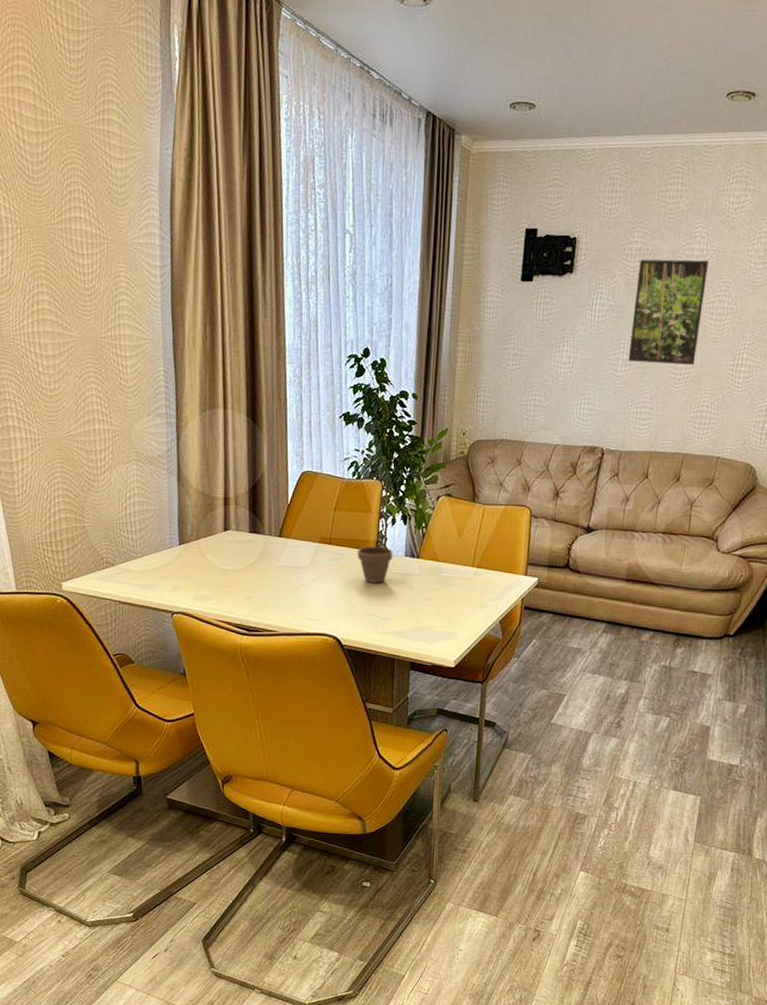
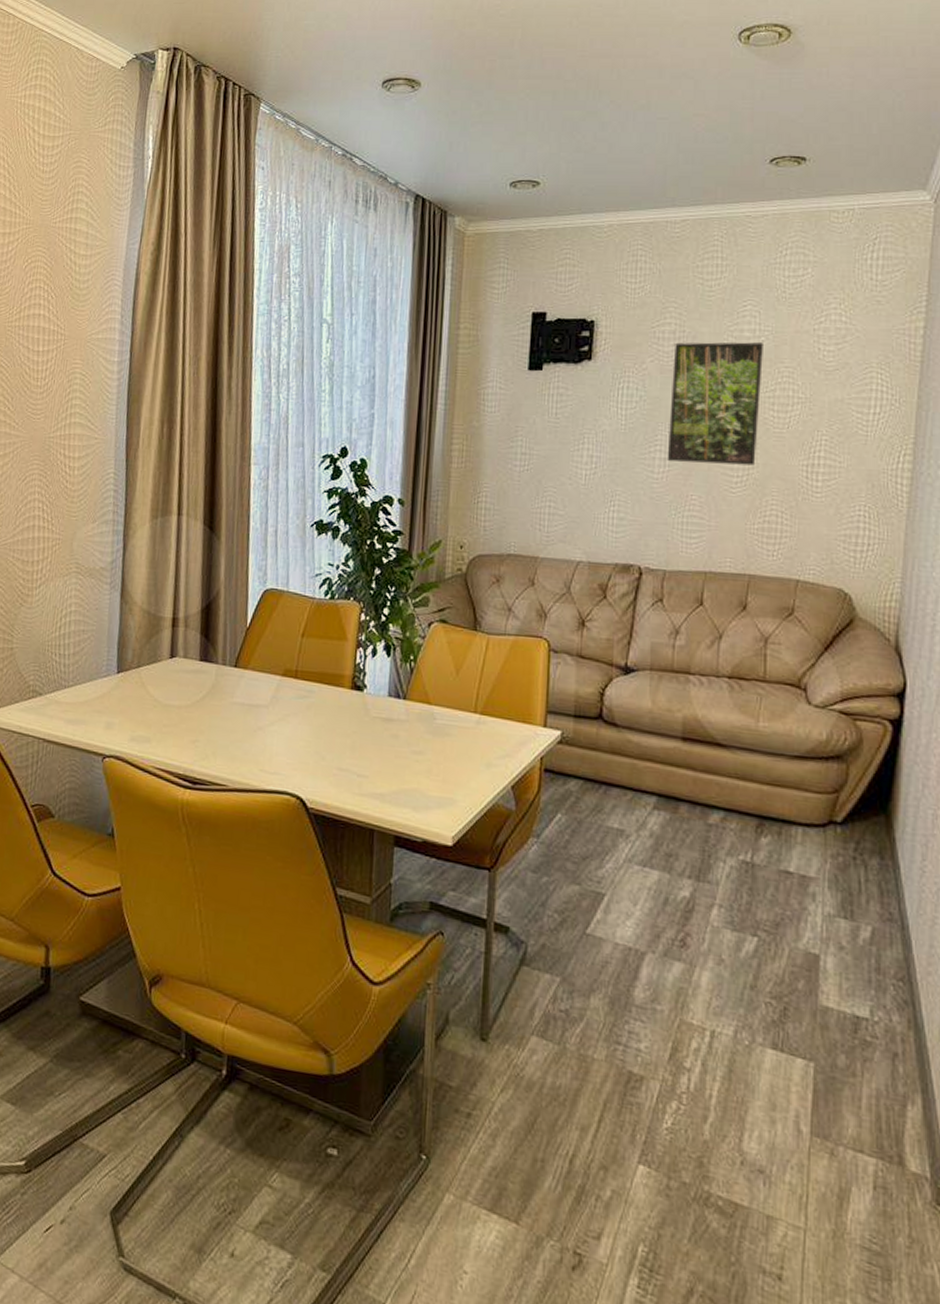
flower pot: present [357,546,393,583] -> none [328,682,373,730]

